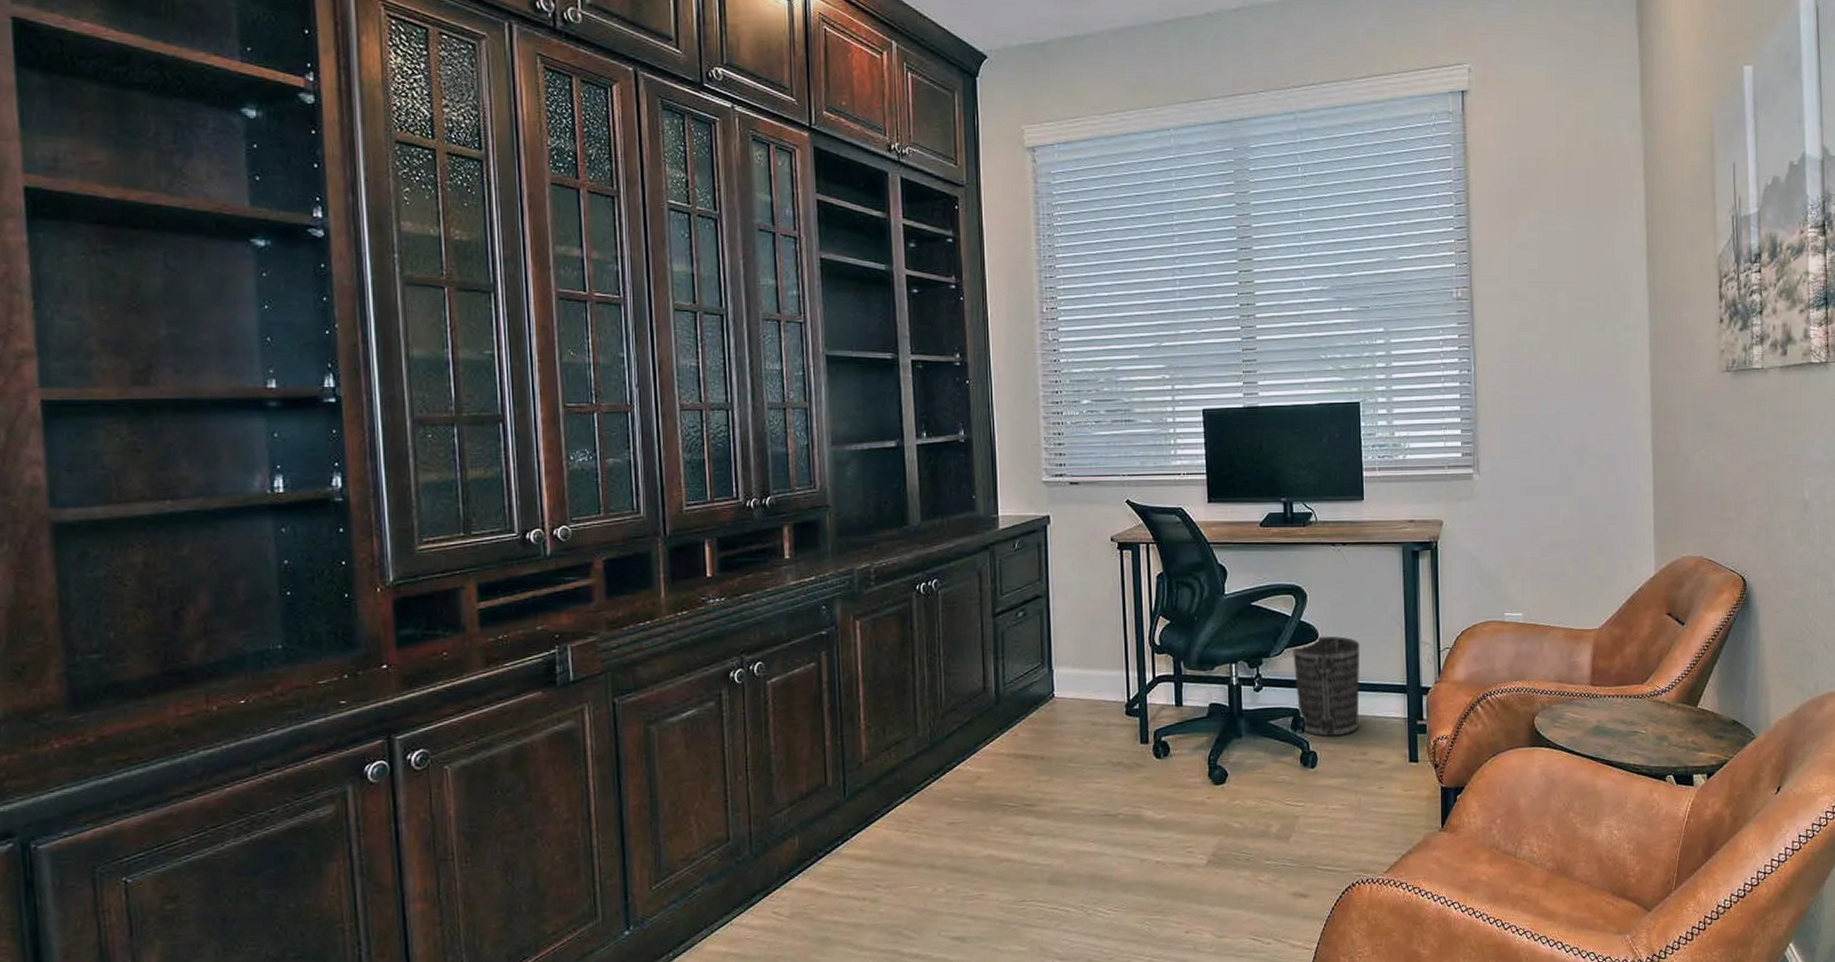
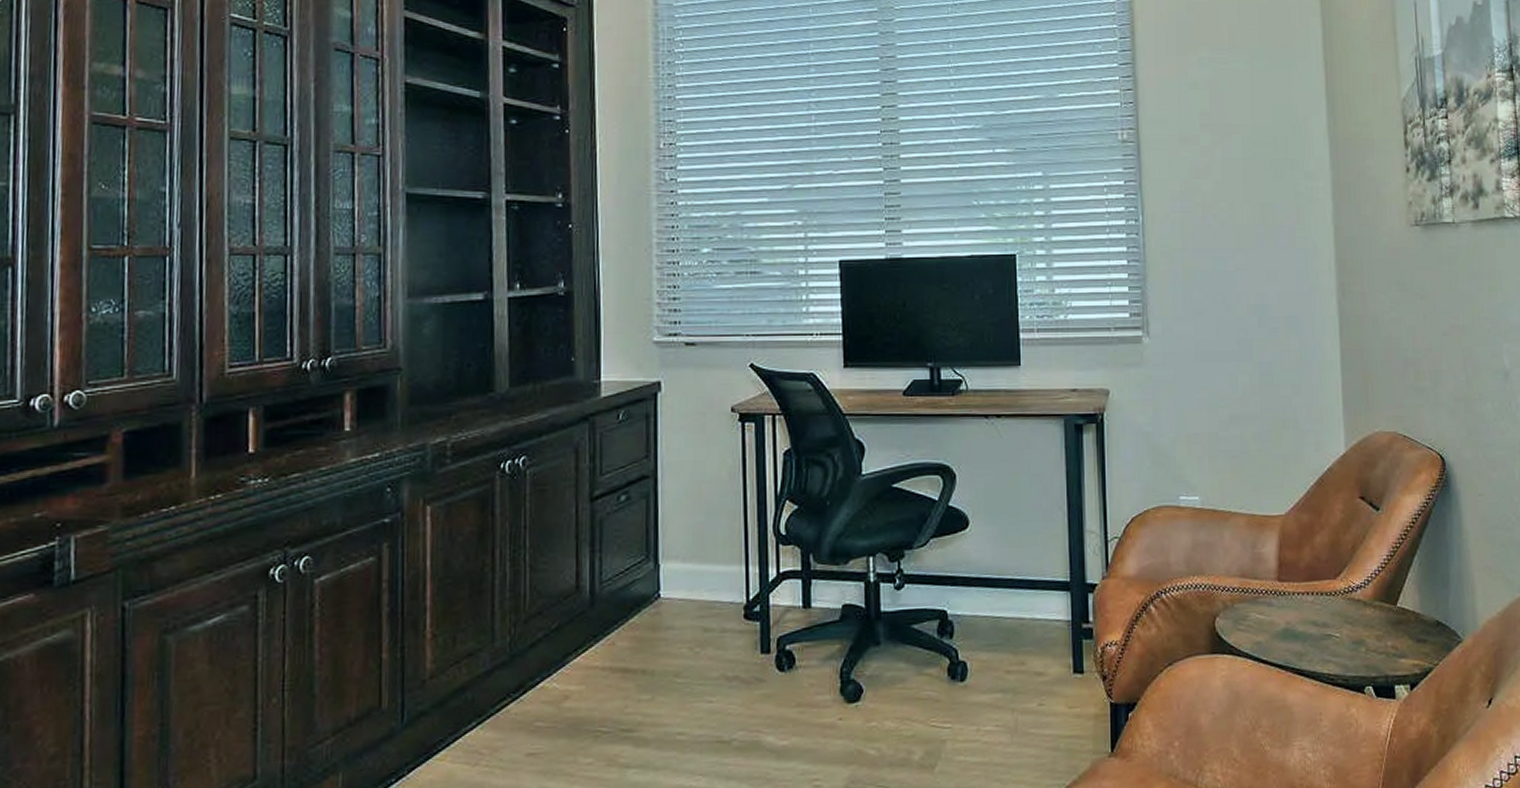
wastebasket: present [1293,636,1360,738] -> none [940,523,1017,645]

